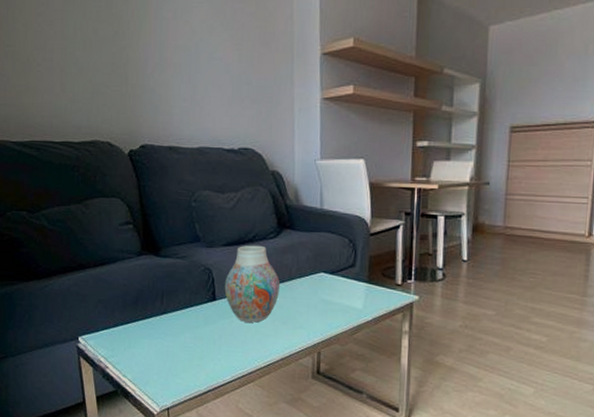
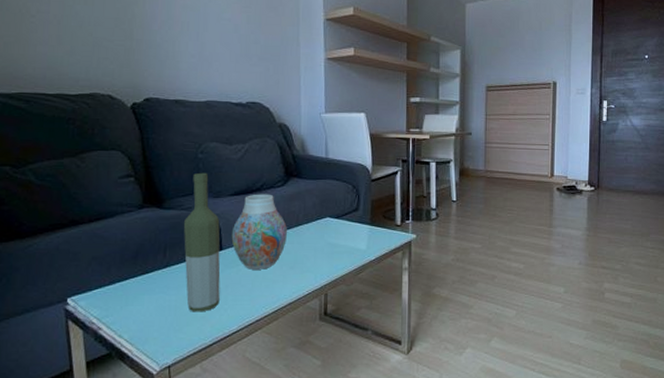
bottle: none [178,221,214,360] -> present [183,172,221,312]

